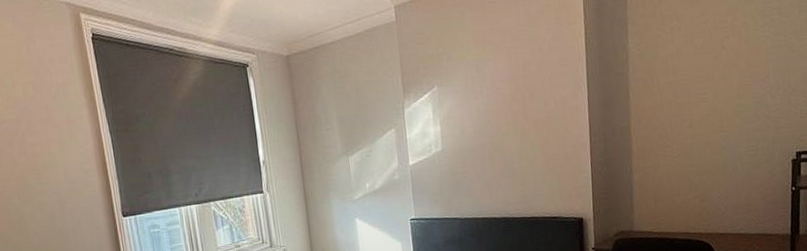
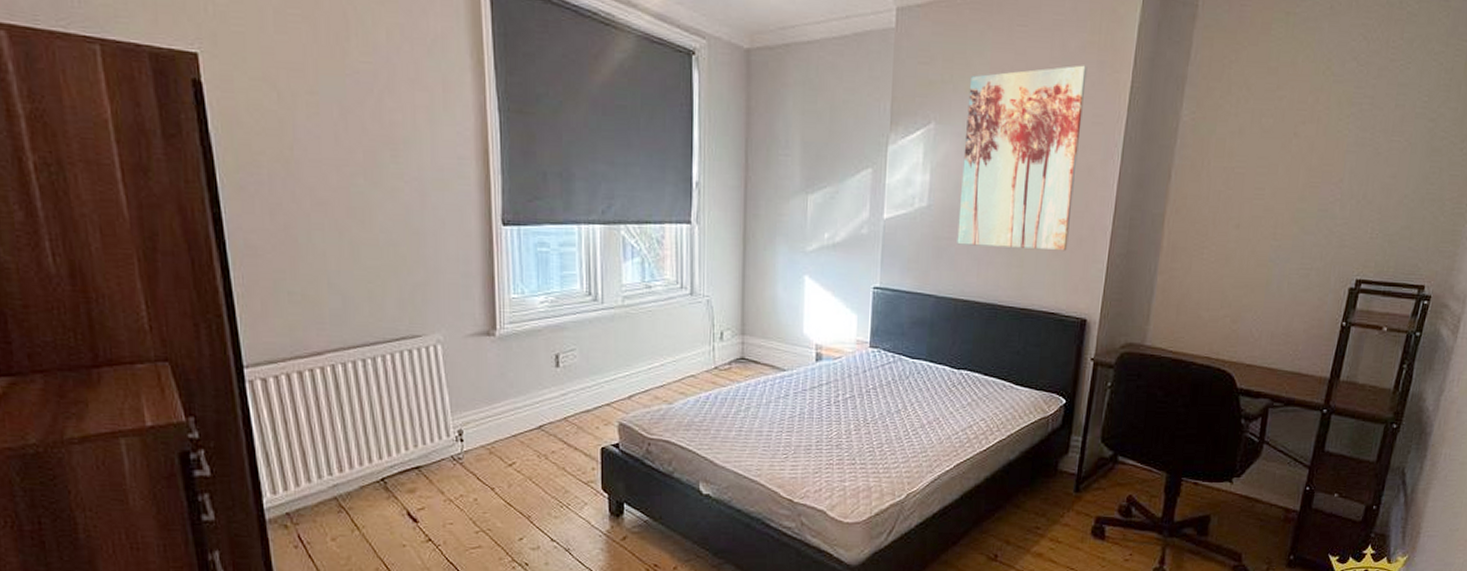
wall art: none [459,23,558,176] -> present [957,65,1087,251]

